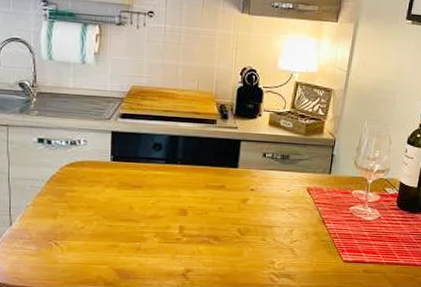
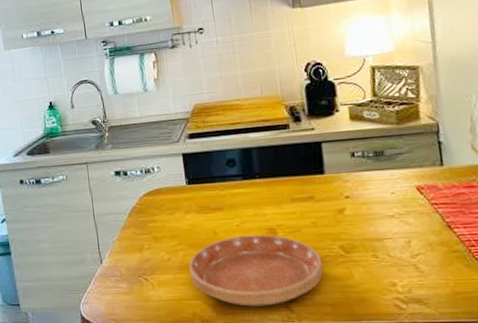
saucer: none [101,212,221,274] -> present [189,234,323,307]

